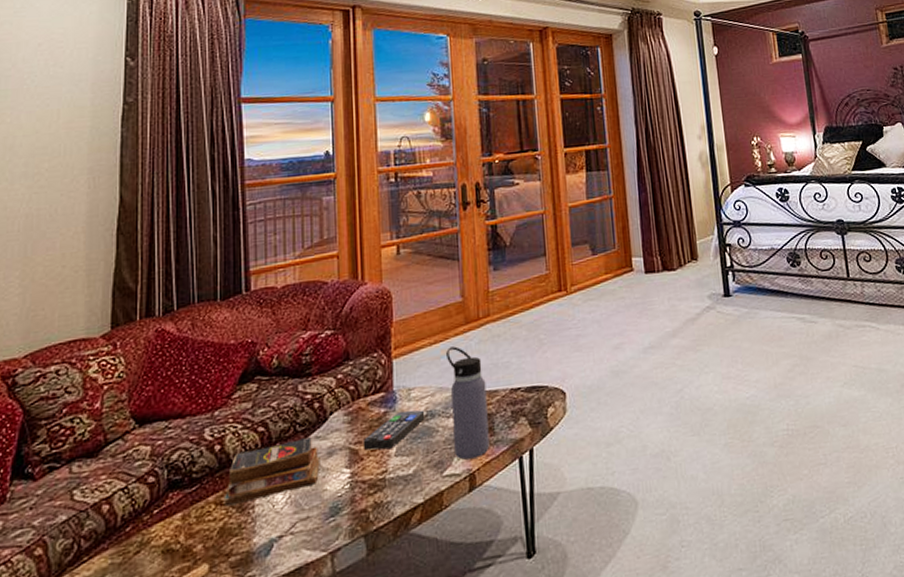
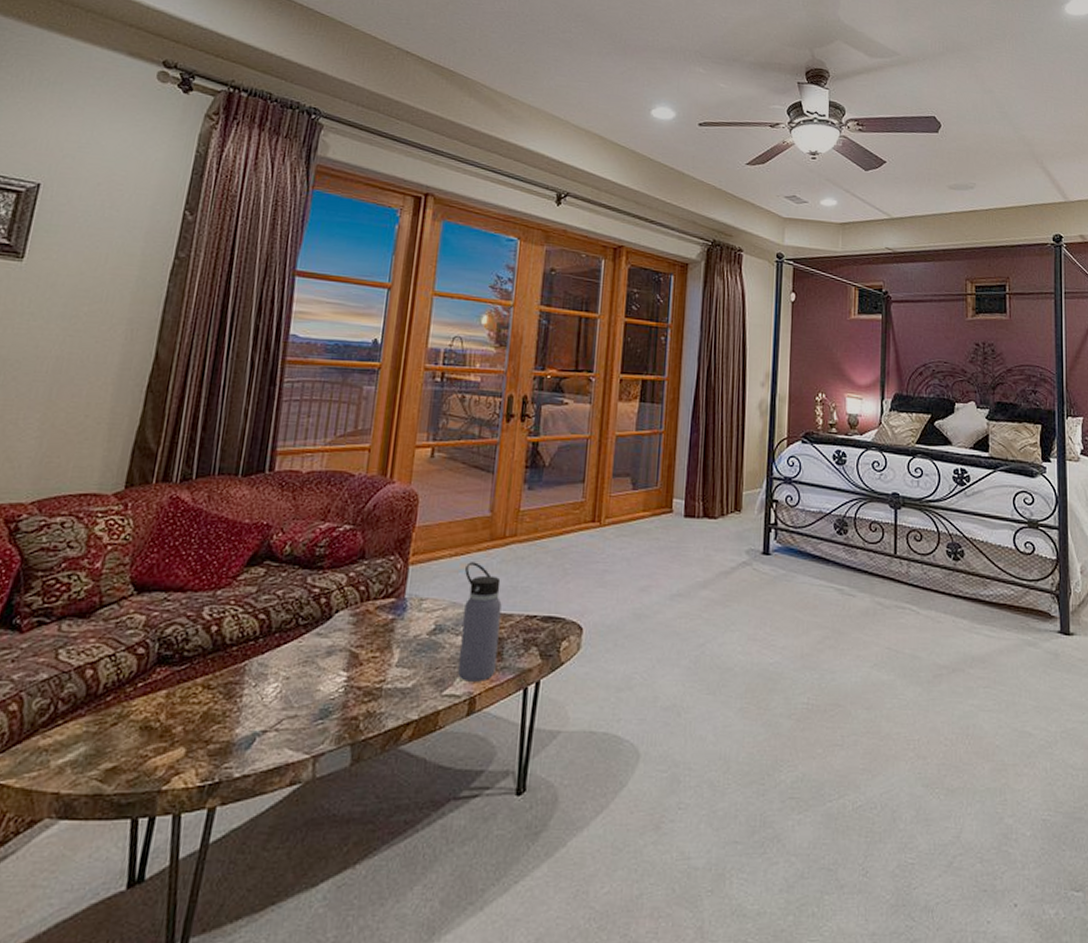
book: present [223,437,320,507] -> none [211,633,318,691]
remote control: present [362,410,425,450] -> none [364,620,434,658]

